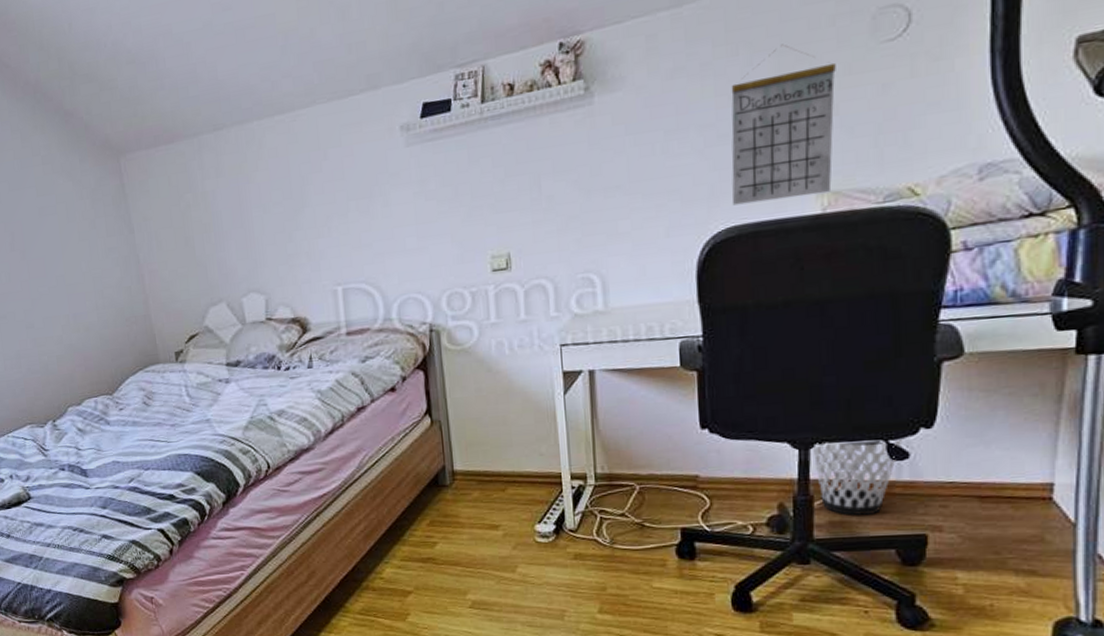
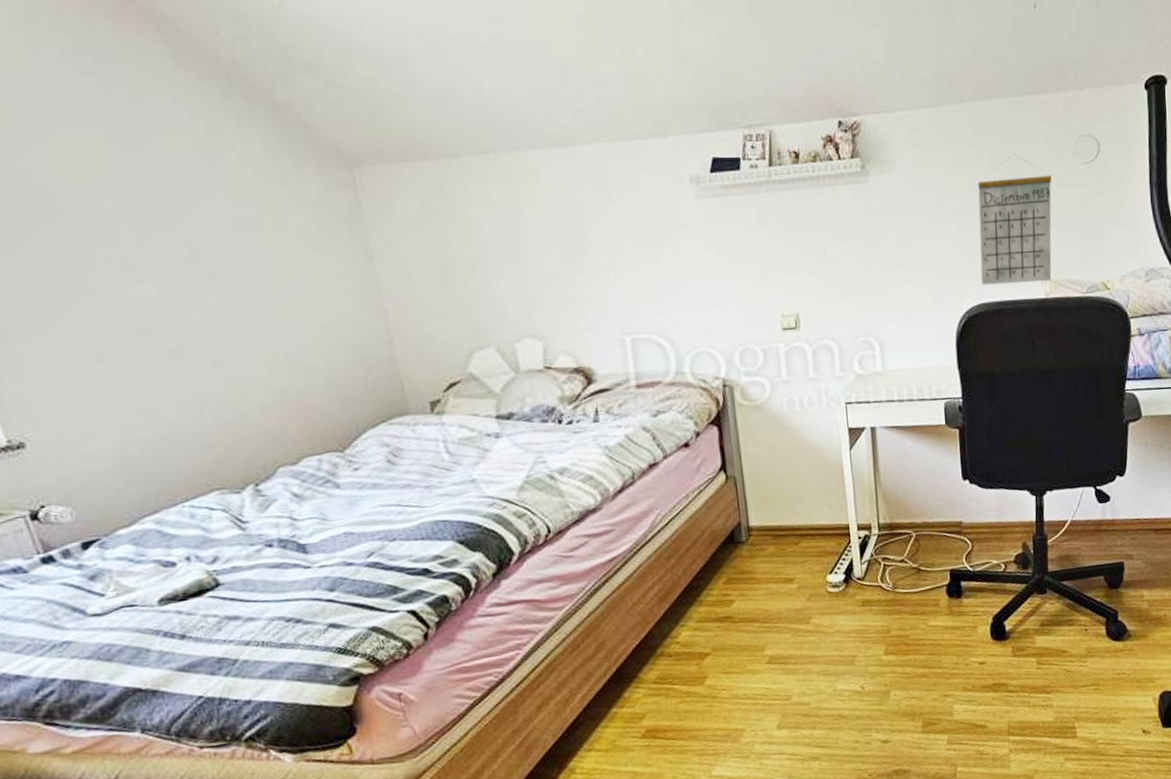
wastebasket: present [812,440,903,515] -> none [1045,486,1106,550]

